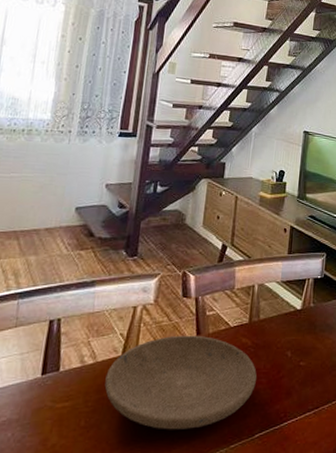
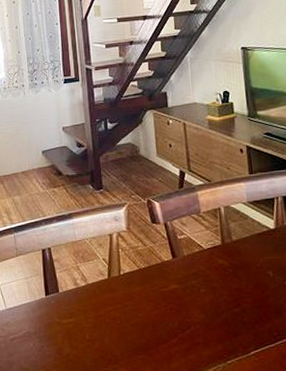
plate: present [104,335,257,430] -> none [98,258,241,345]

